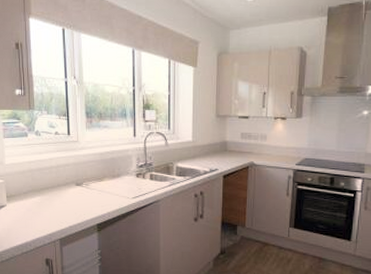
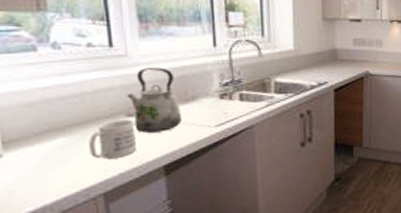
mug: none [53,187,80,215] -> present [89,119,136,159]
kettle: none [77,151,110,199] -> present [127,68,181,133]

